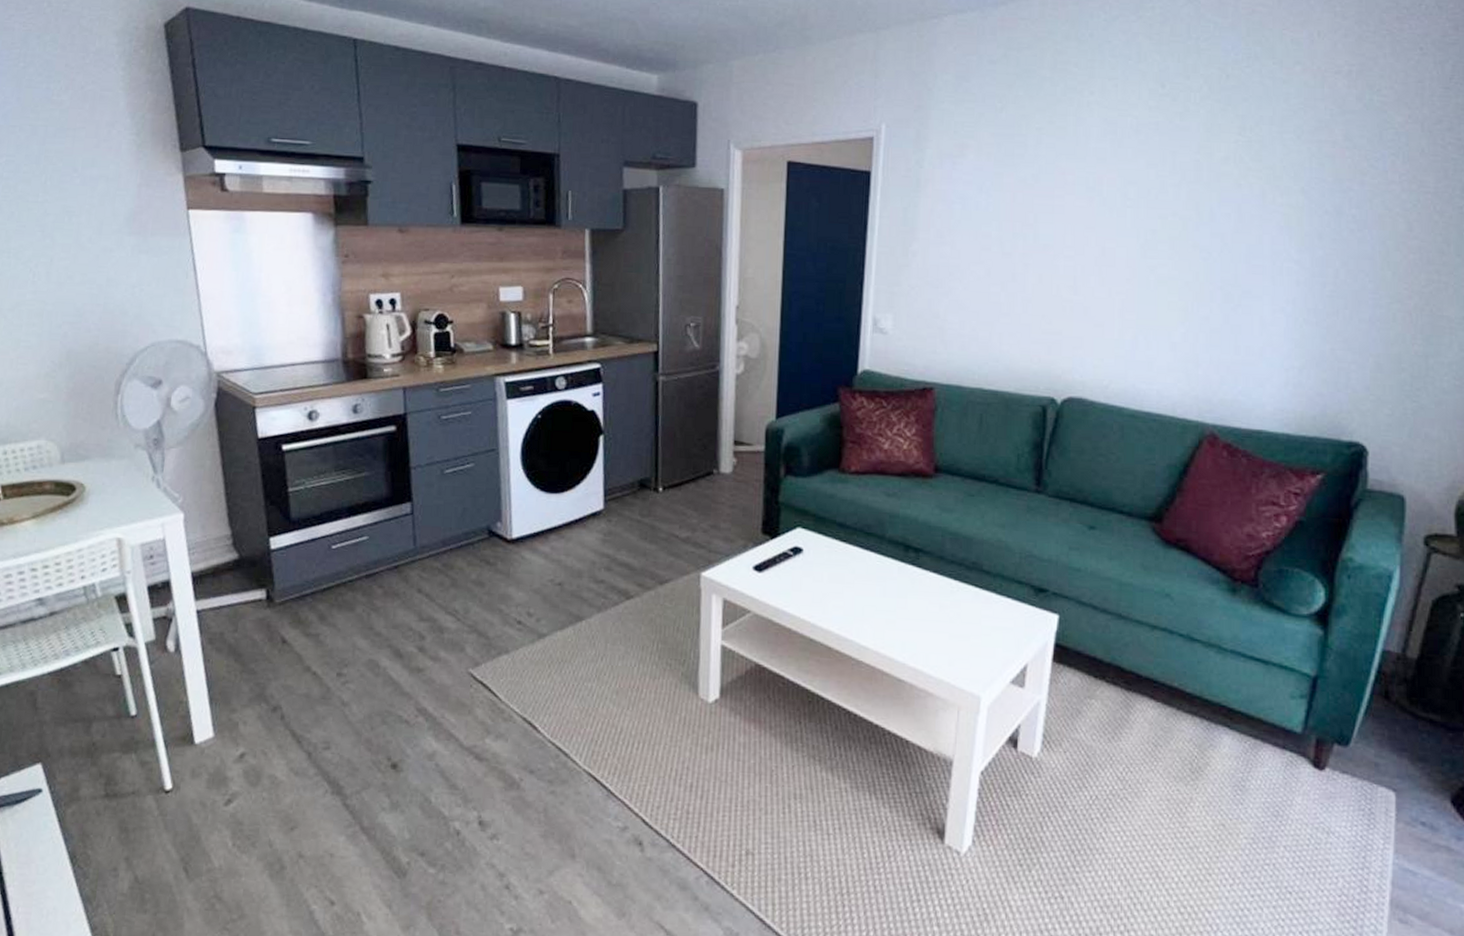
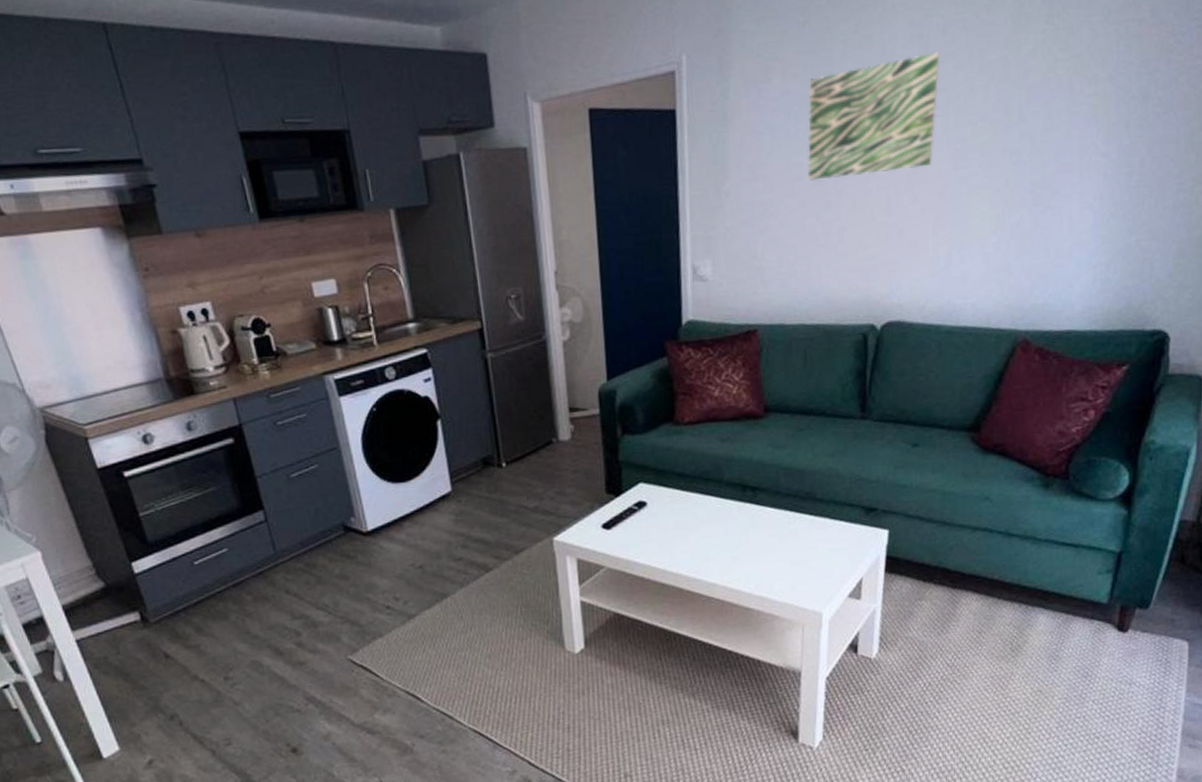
wall art: none [995,148,1133,253] -> present [807,52,940,181]

